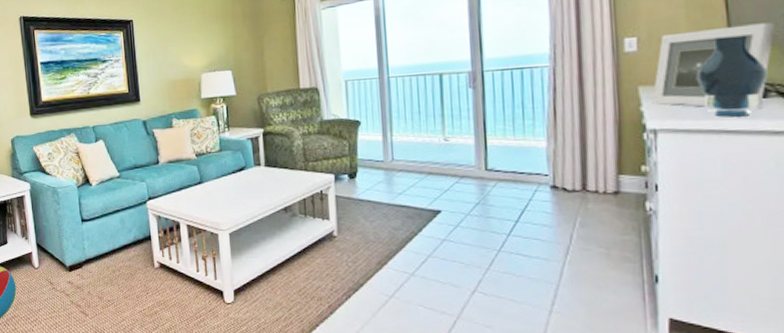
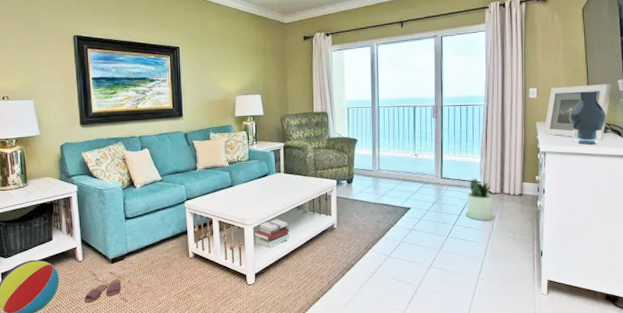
slippers: none [42,289,81,315] -> present [84,278,121,303]
books: none [231,223,276,258] -> present [254,219,290,247]
planter: none [524,169,576,231] -> present [464,177,496,221]

